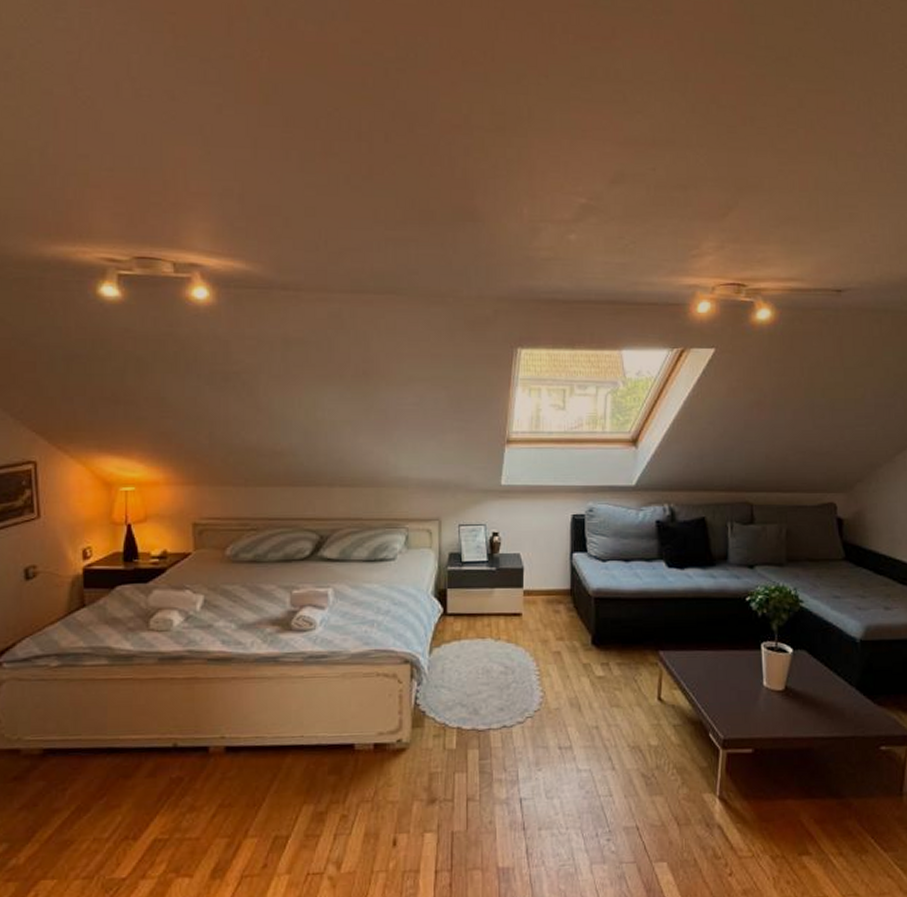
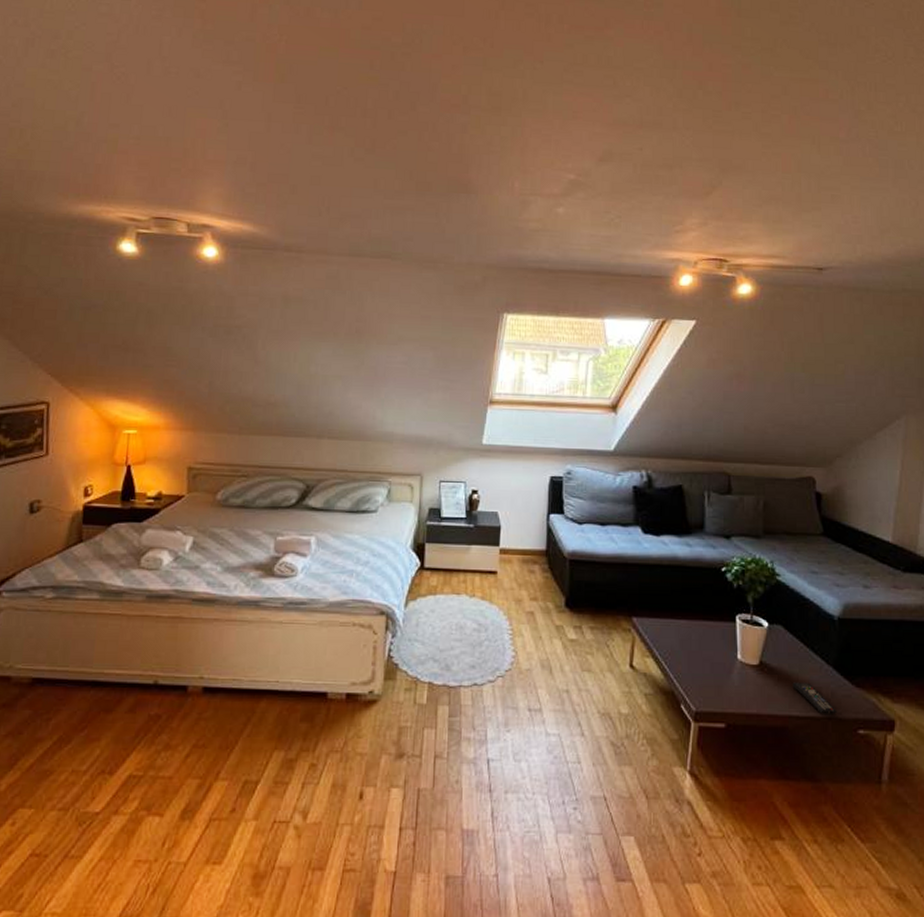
remote control: none [817,704,859,733] -> present [792,682,836,714]

